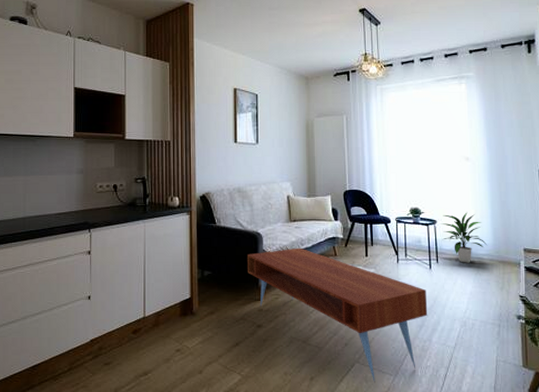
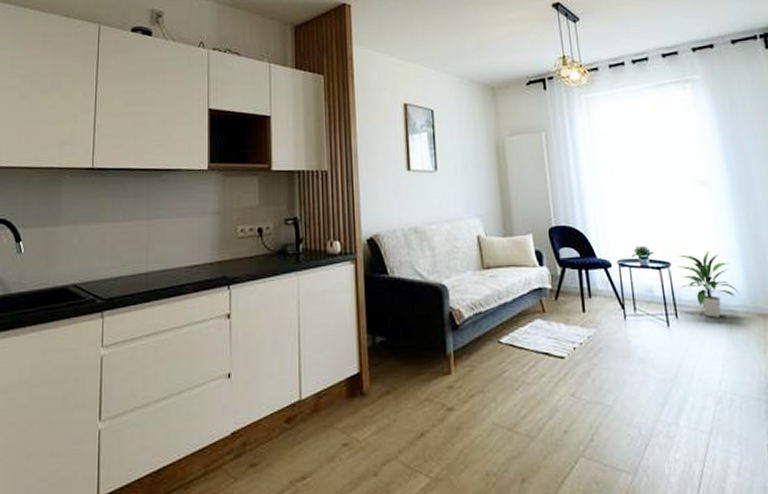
coffee table: present [248,248,428,382] -> none [430,303,671,484]

